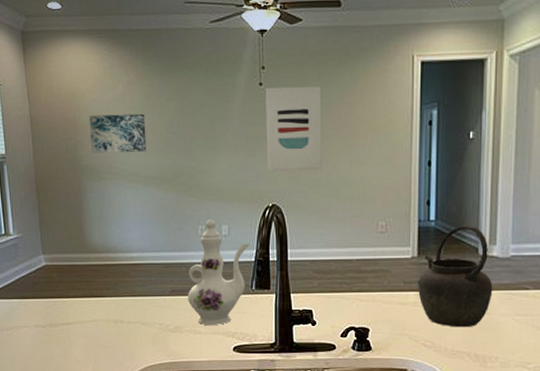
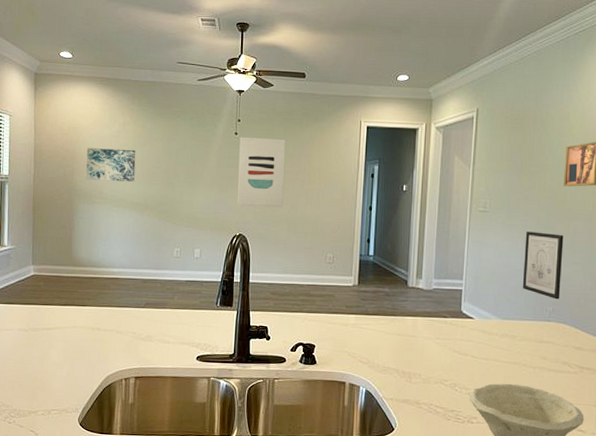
ewer: present [187,218,251,325] -> none [159,242,218,336]
kettle: present [418,224,493,328] -> none [357,260,418,348]

